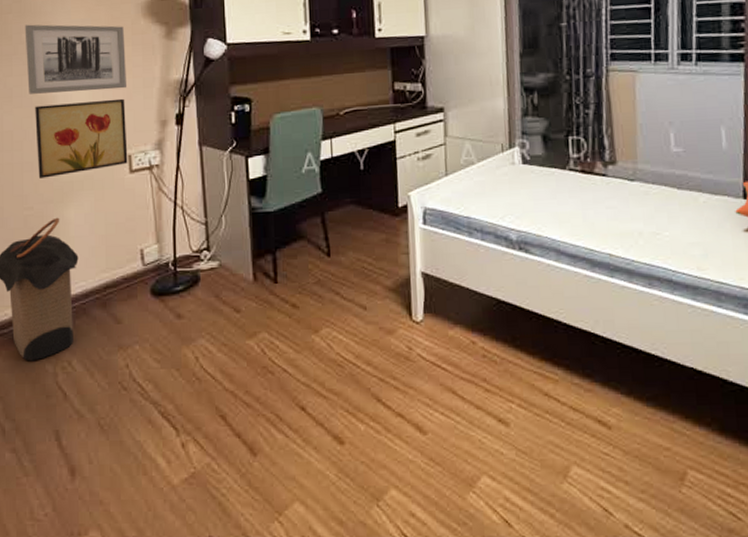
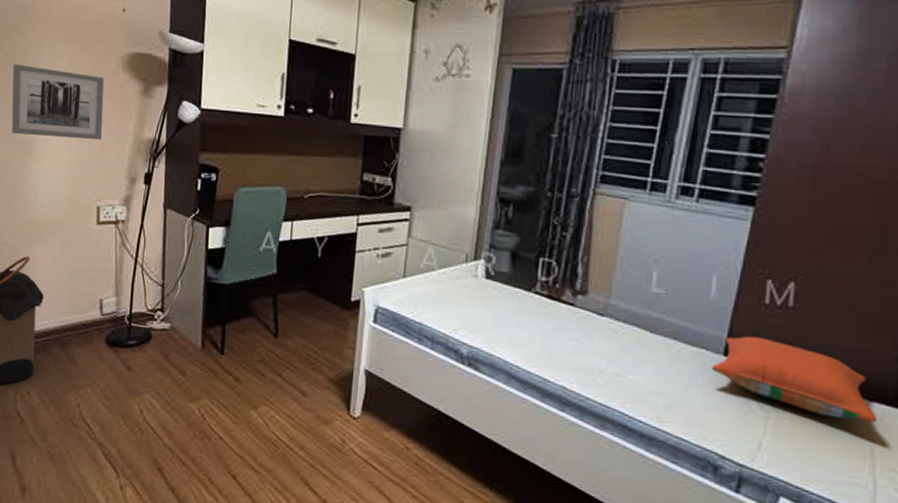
wall art: present [35,98,128,179] -> none [14,145,99,217]

